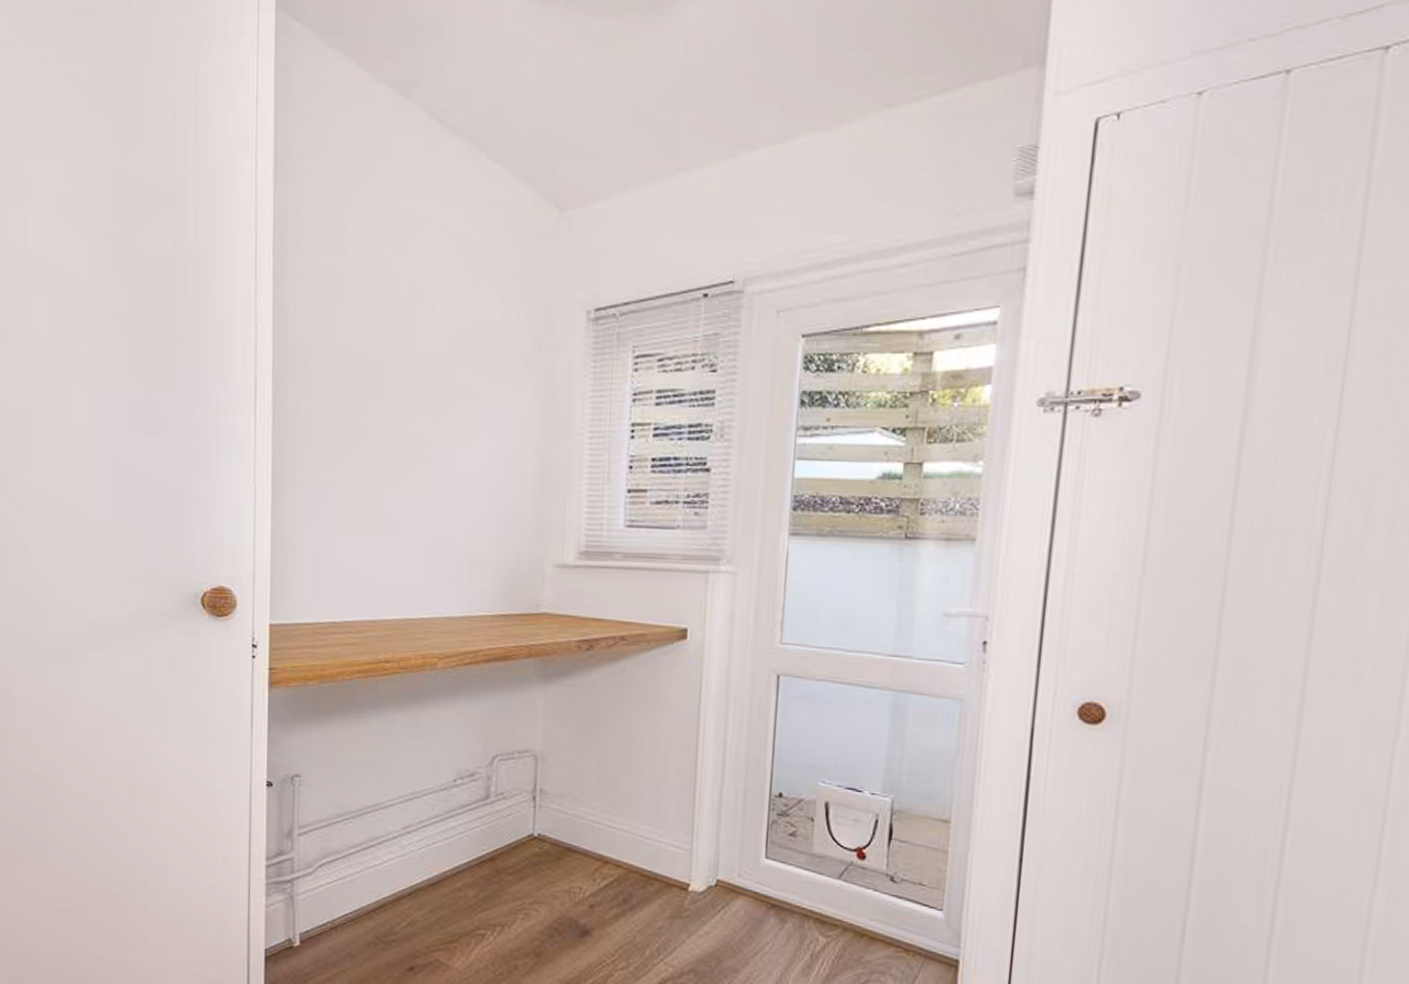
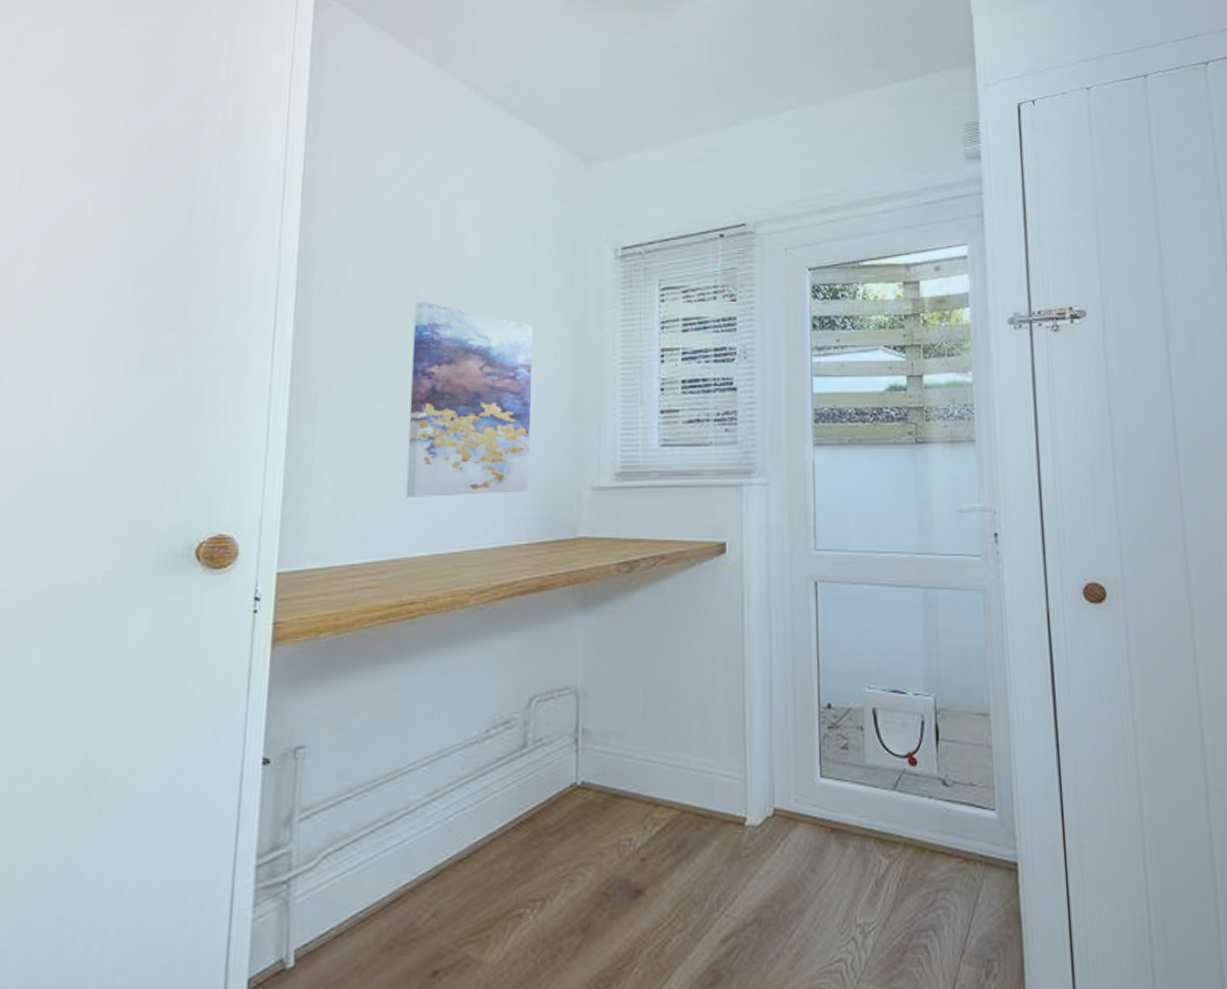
wall art: none [379,365,500,565] -> present [405,301,533,497]

